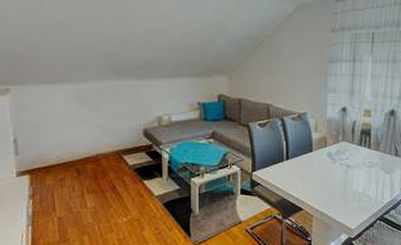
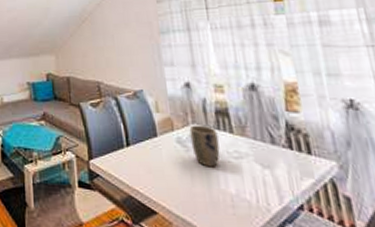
plant pot: none [338,142,359,174] -> present [189,125,220,167]

